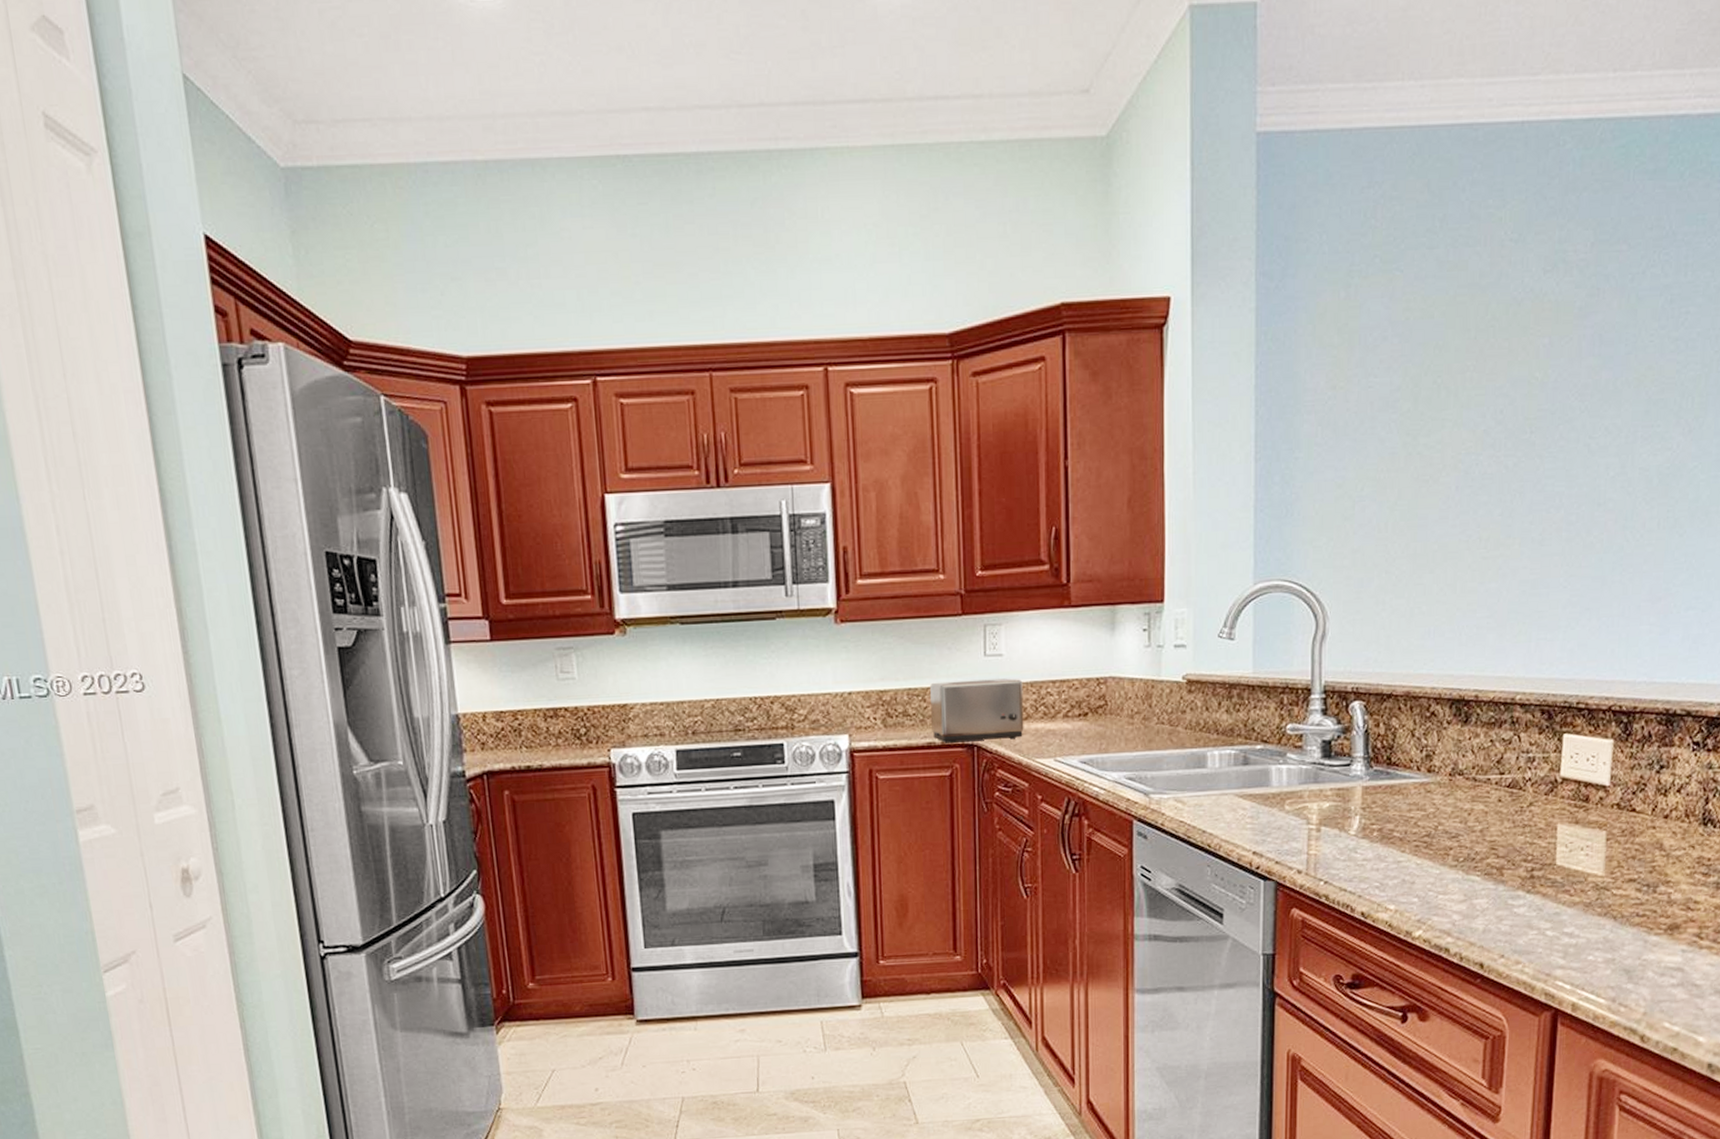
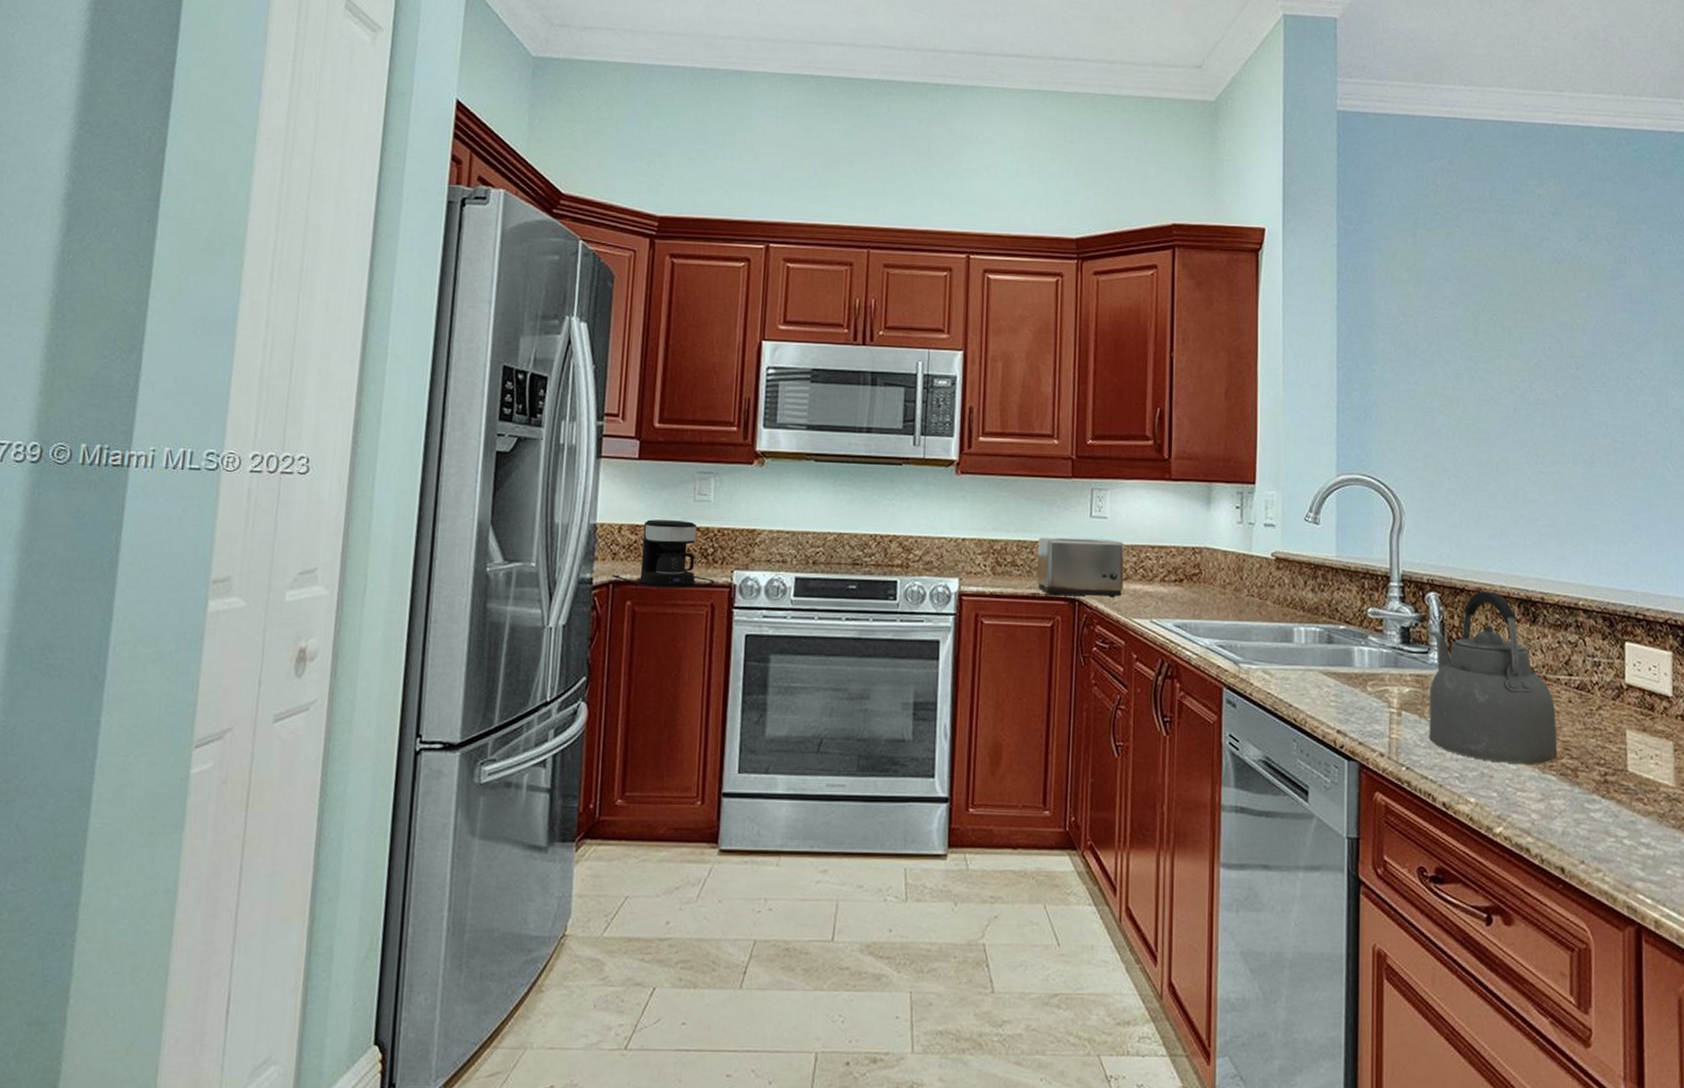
coffee maker: none [486,702,593,775] -> present [613,519,715,589]
kettle: none [1349,694,1484,869] -> present [1428,591,1558,764]

